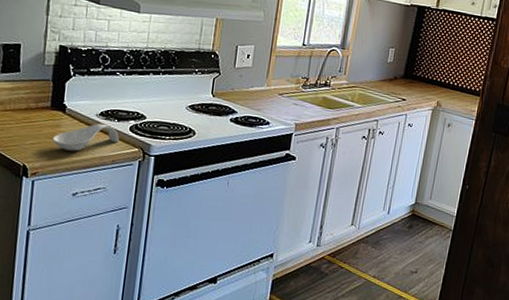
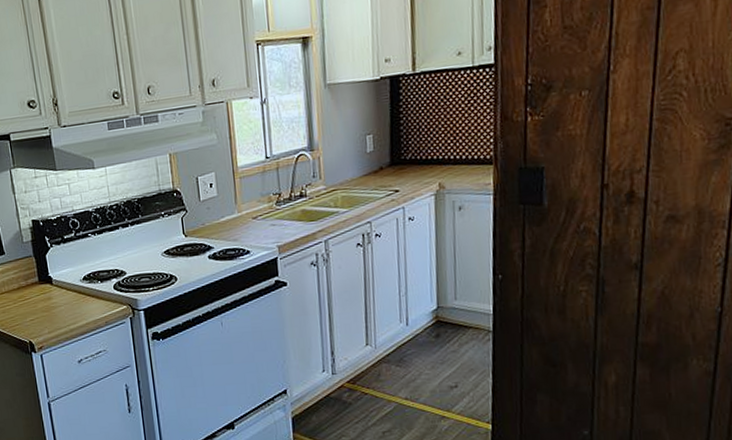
spoon rest: present [52,123,119,151] -> none [47,287,107,321]

